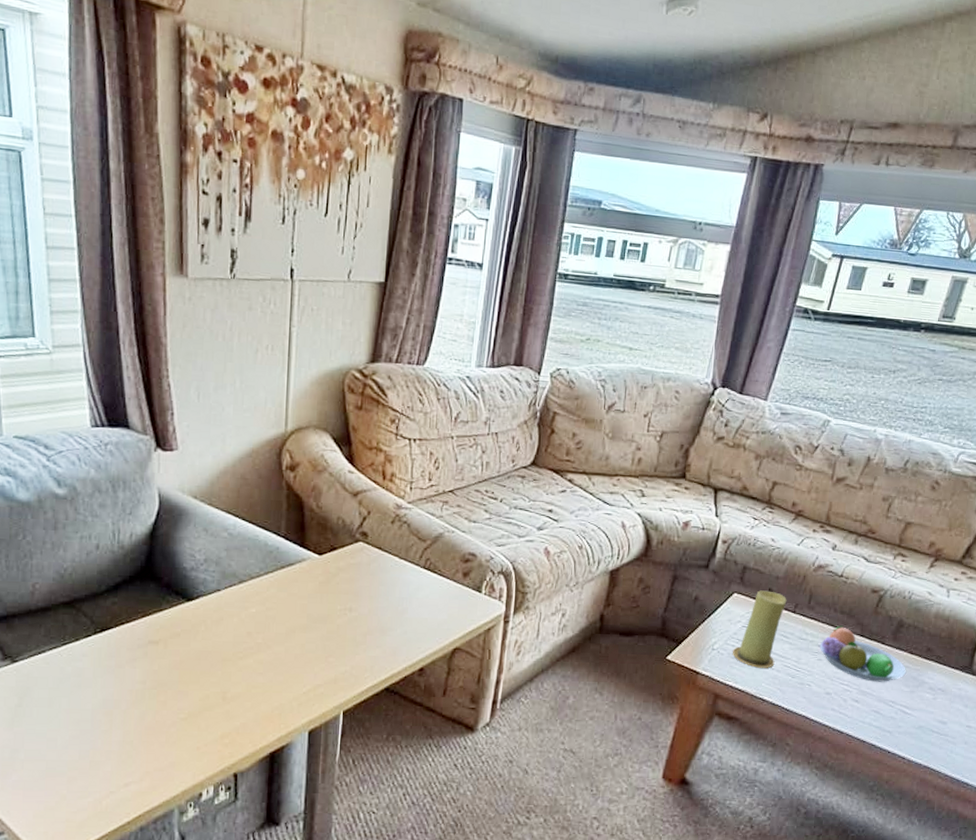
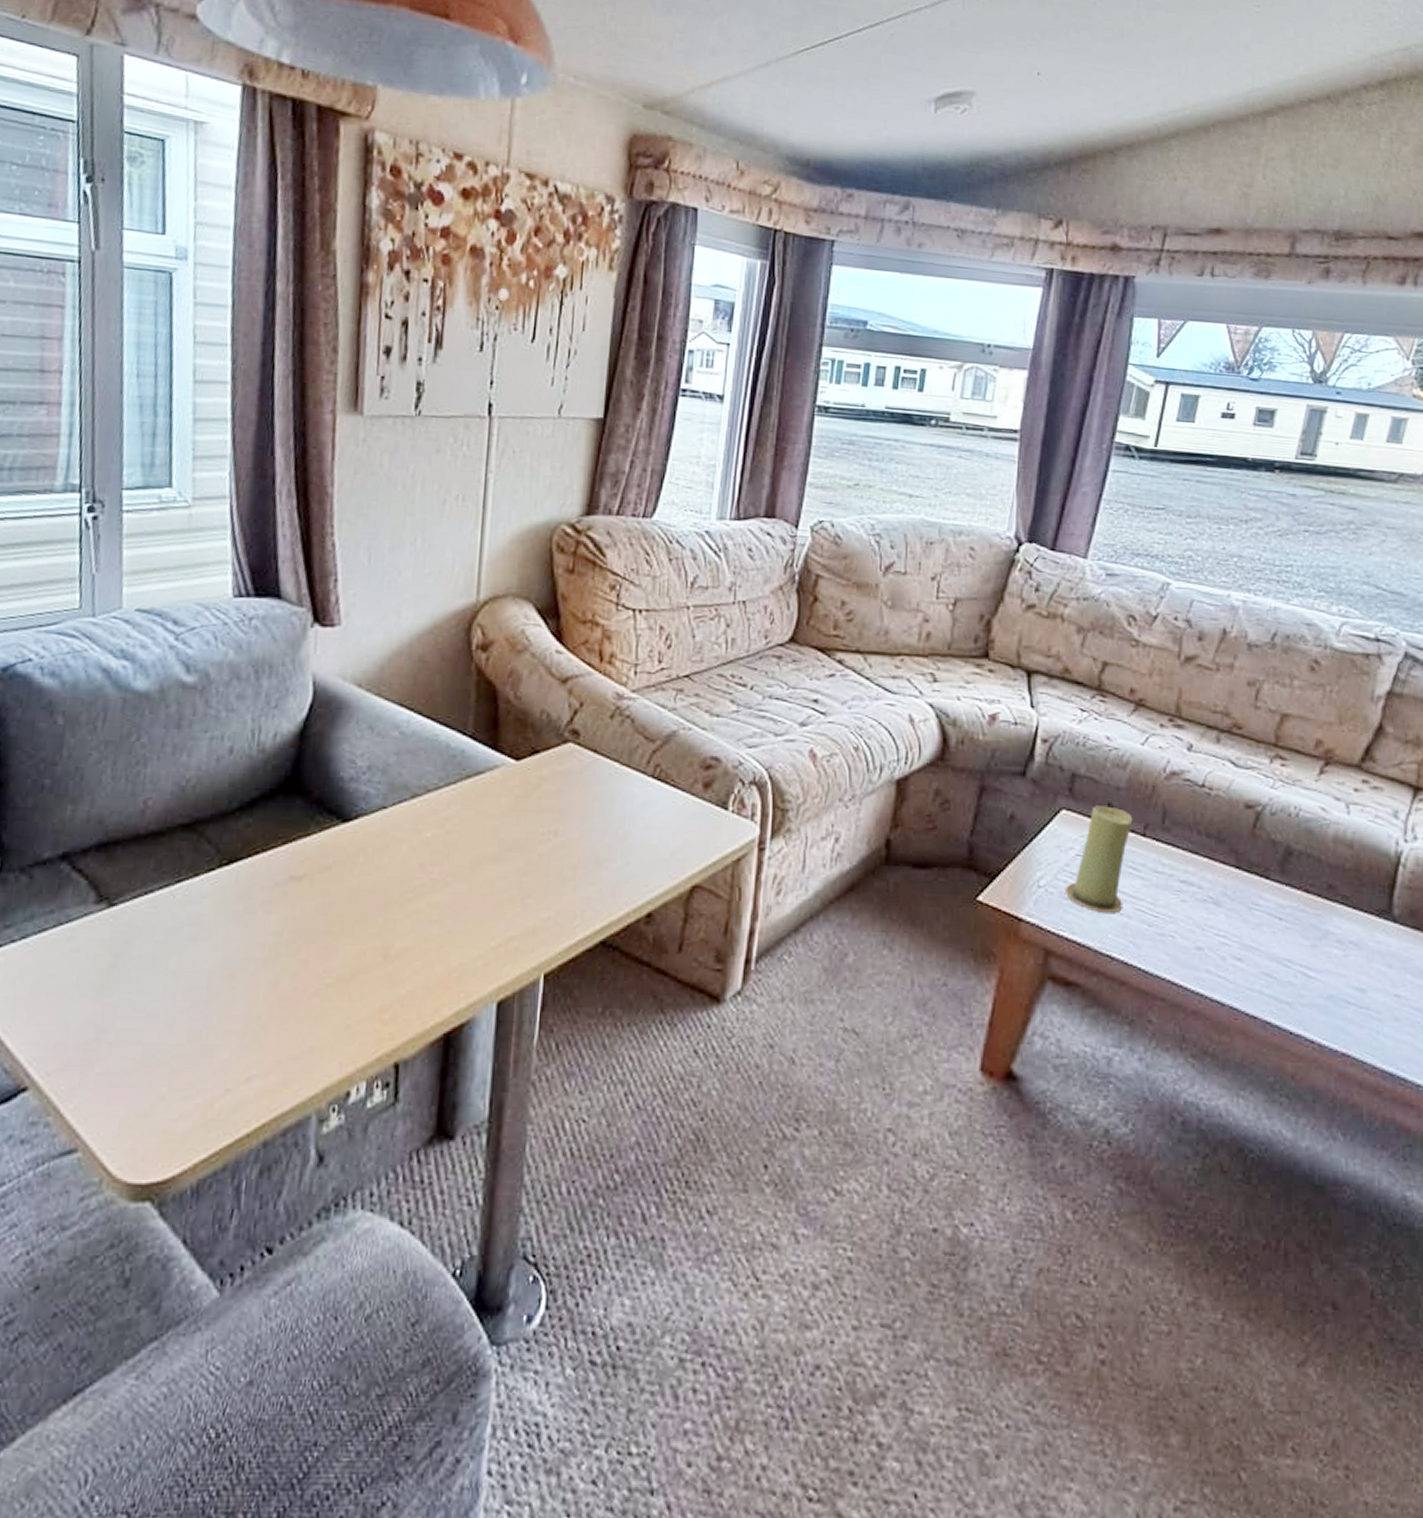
fruit bowl: present [819,625,906,682] -> none [1181,853,1303,932]

